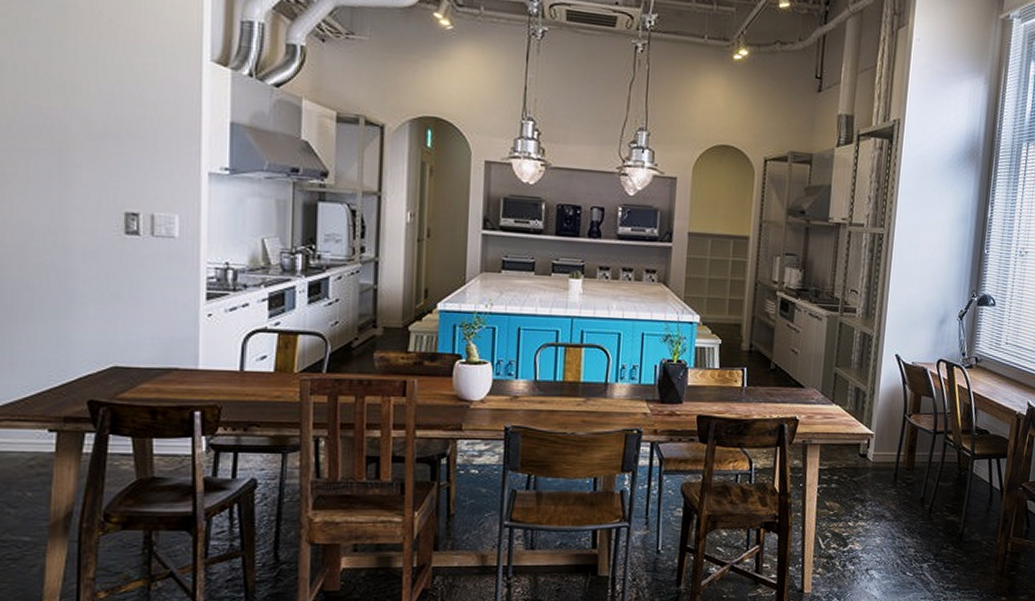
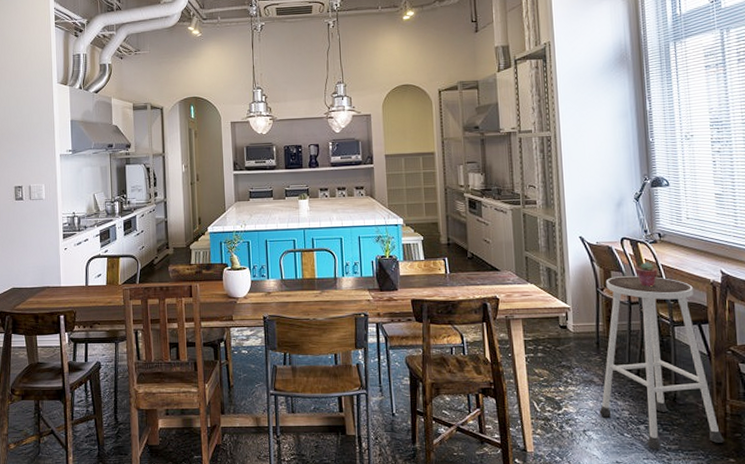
stool: none [885,402,1000,589] -> present [599,276,725,449]
potted succulent: none [946,388,969,416] -> present [635,262,658,287]

